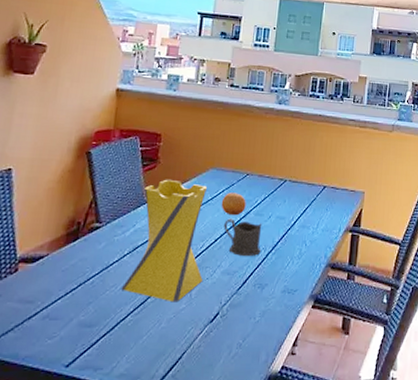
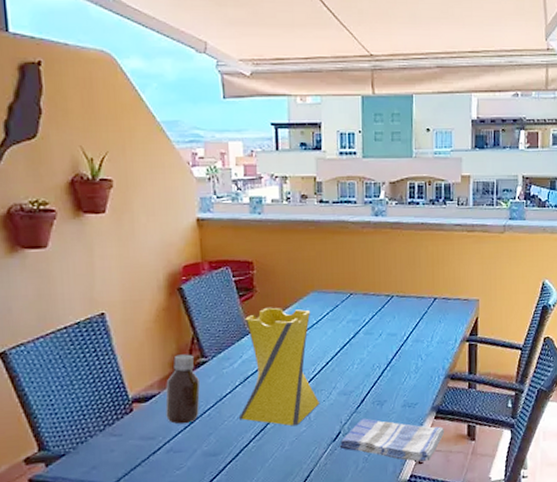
bottle: none [49,217,91,290] -> present [165,354,201,424]
dish towel: none [215,301,321,353] -> present [339,418,445,462]
fruit: present [221,192,246,216] -> none [327,314,354,337]
cup: present [224,218,262,256] -> none [334,340,376,376]

